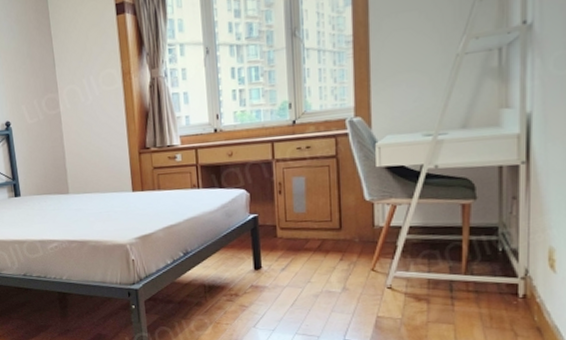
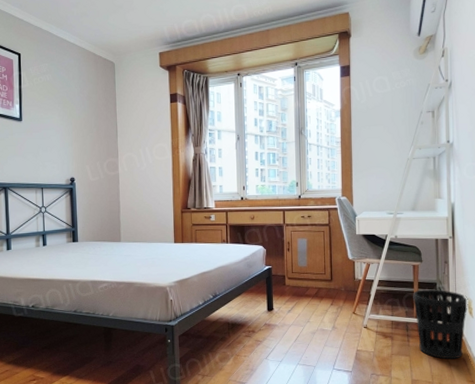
wastebasket: none [461,235,549,329] -> present [413,289,468,359]

